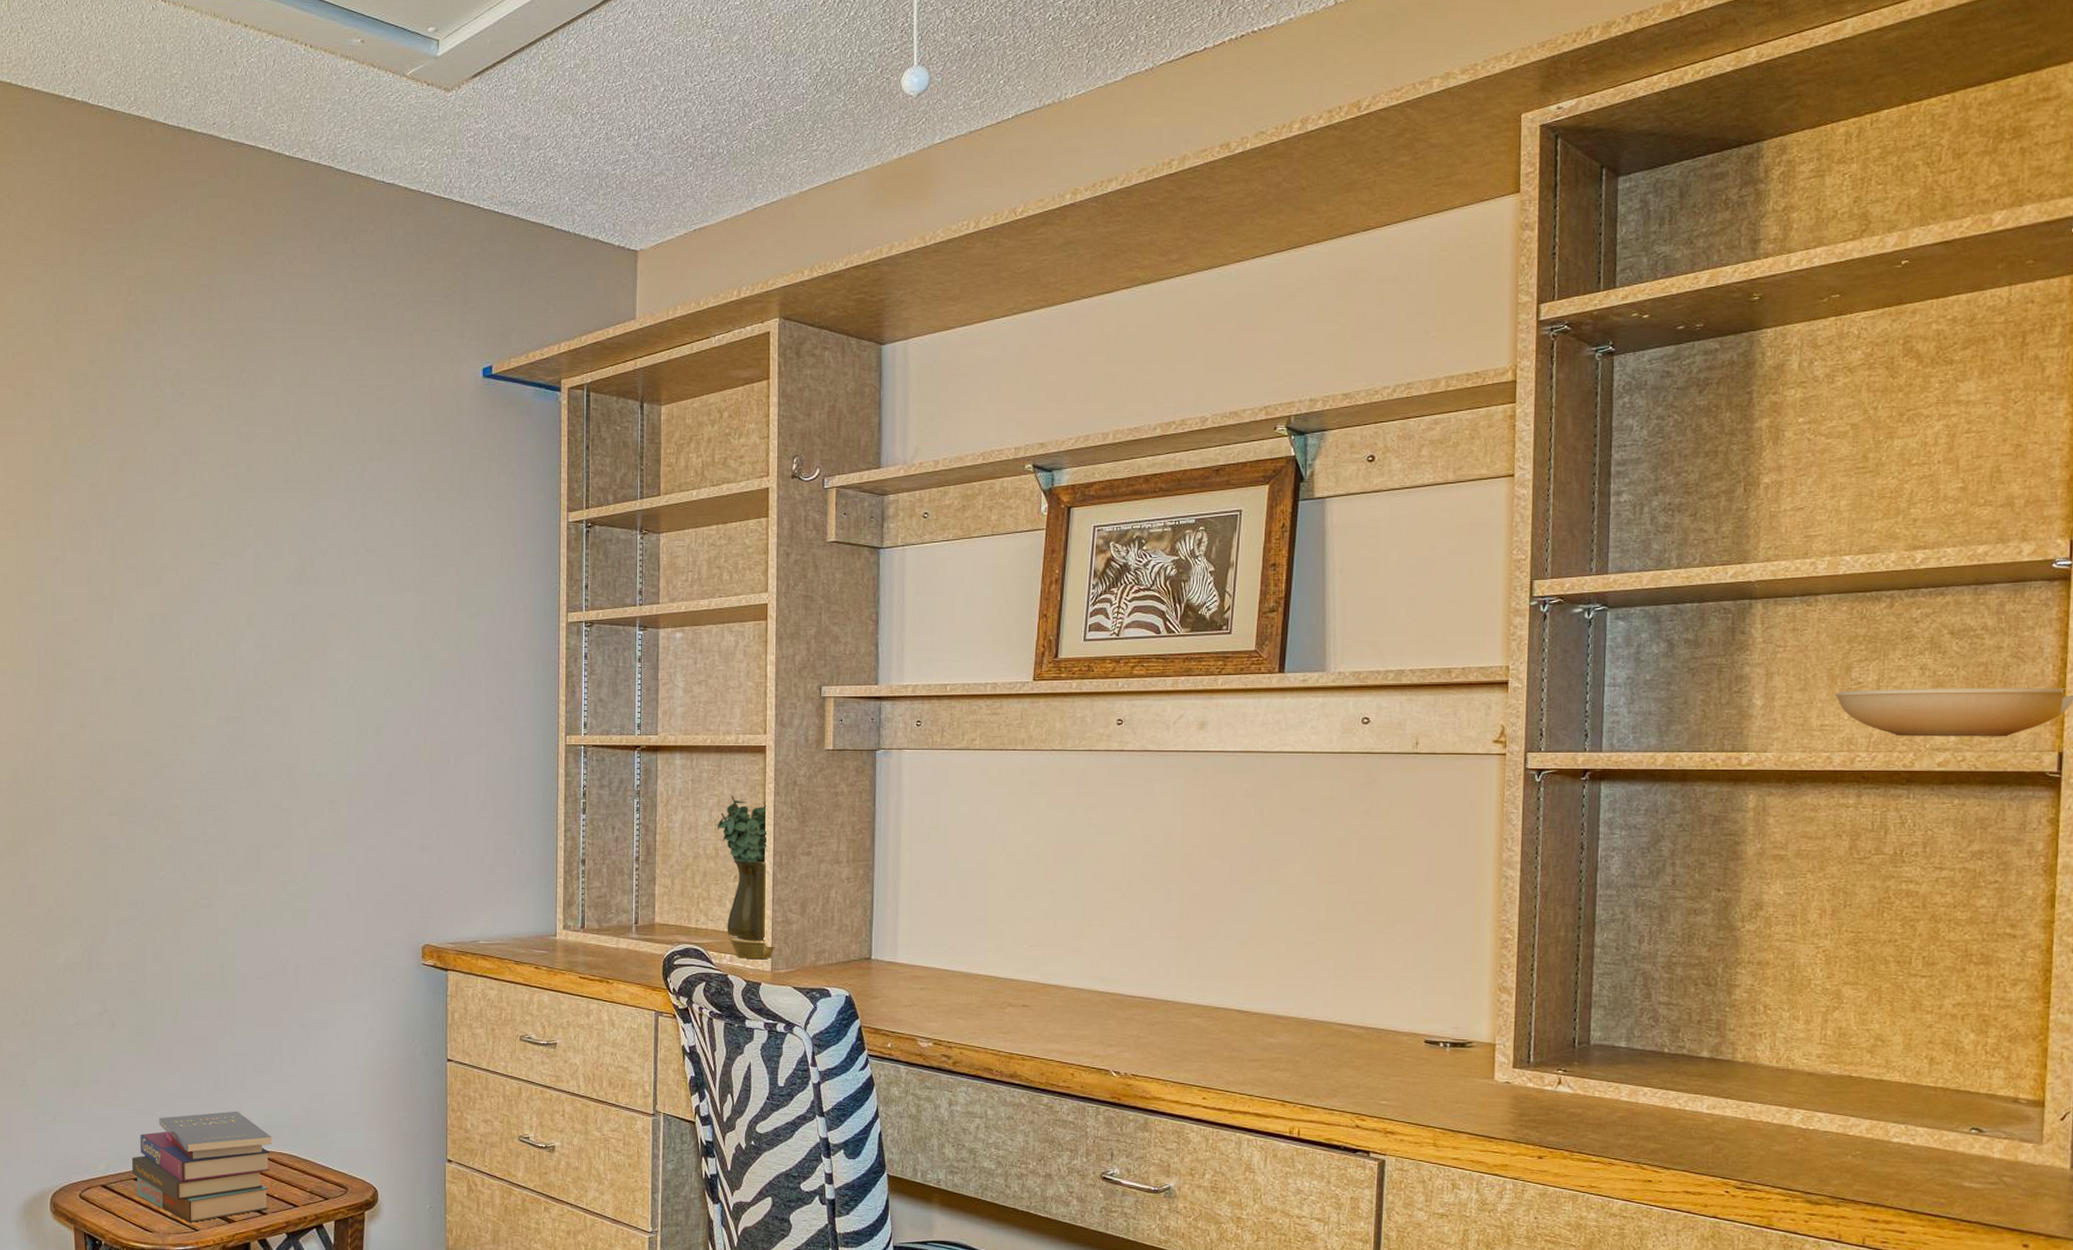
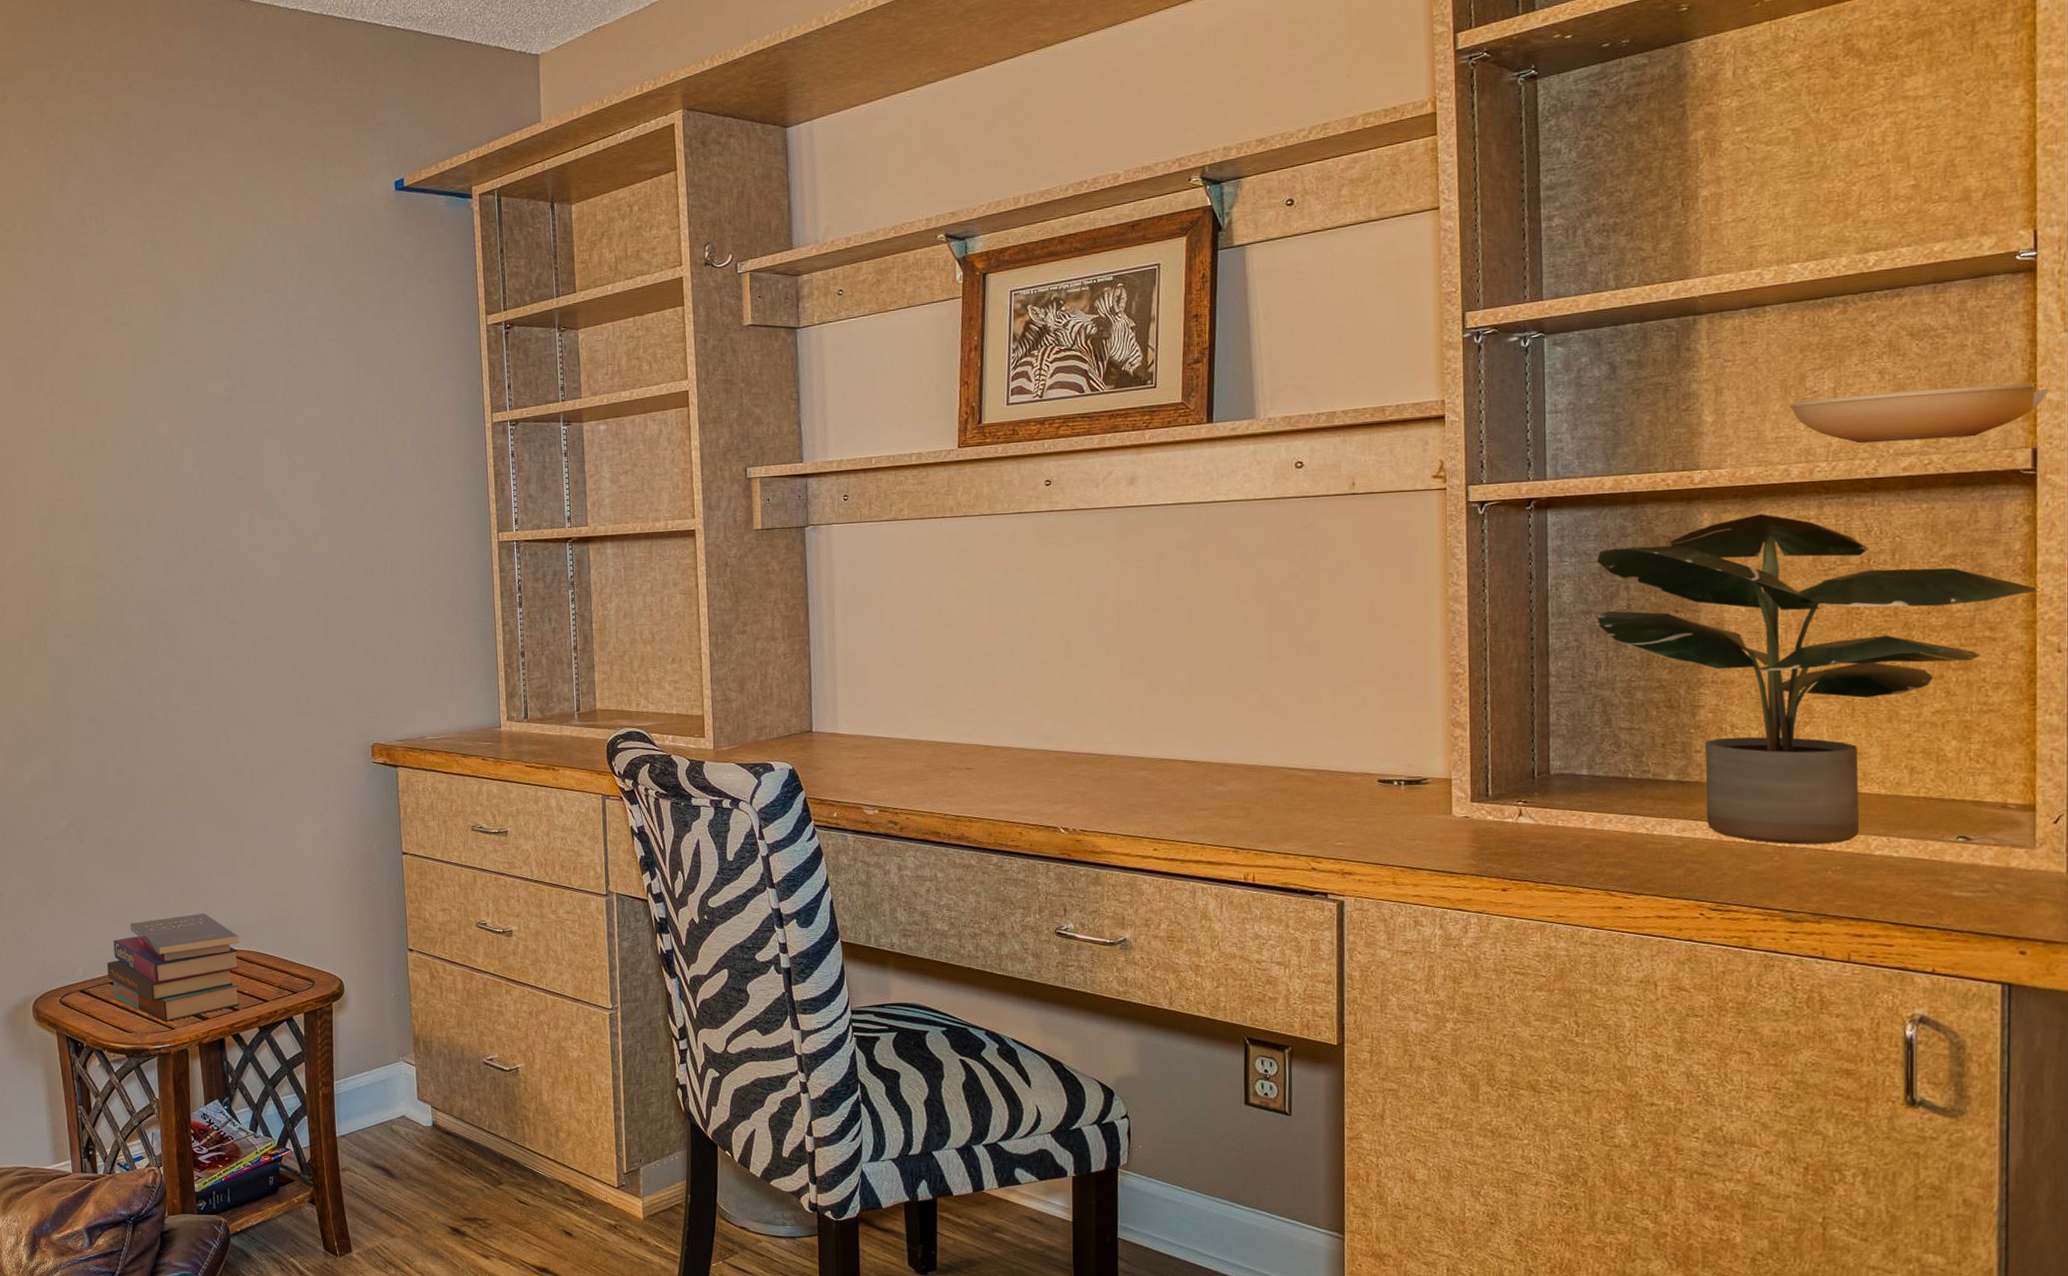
vase: present [718,795,776,960] -> none [652,579,717,739]
potted plant: none [1642,799,2059,1128] -> present [1597,514,2040,845]

